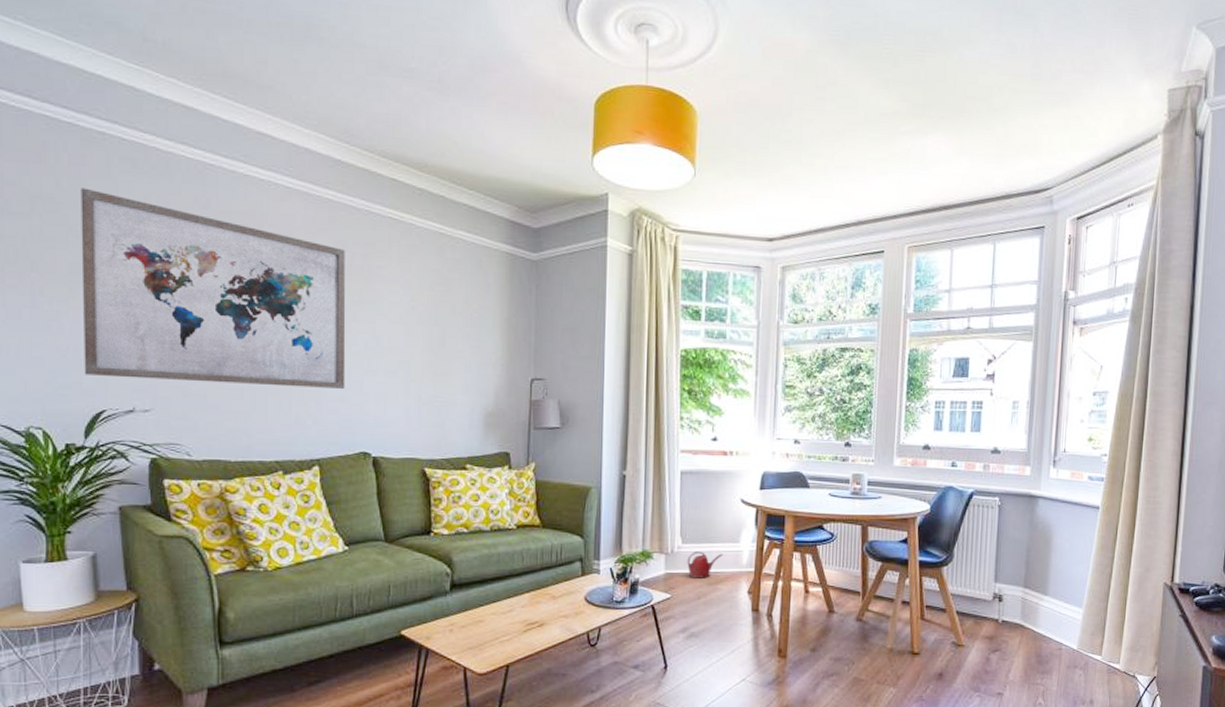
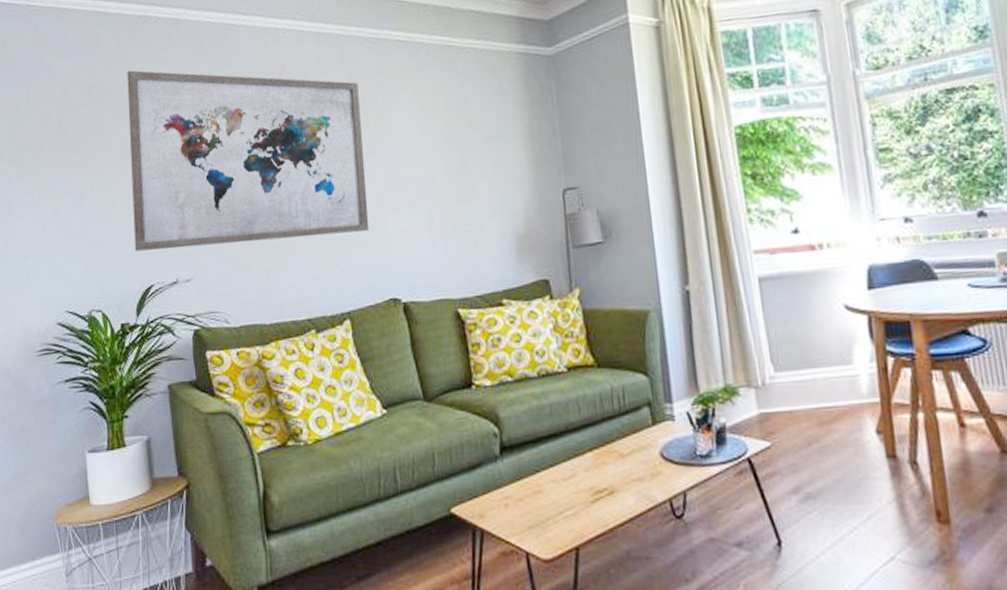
watering can: present [687,551,723,578] -> none [785,380,832,418]

